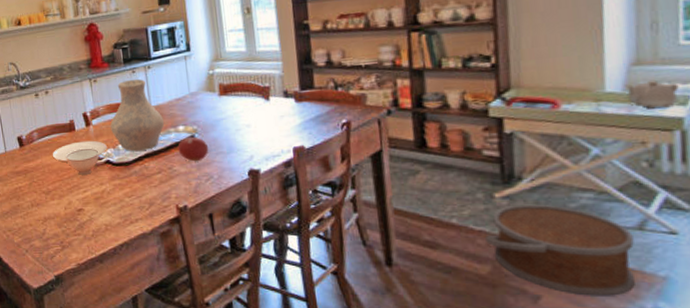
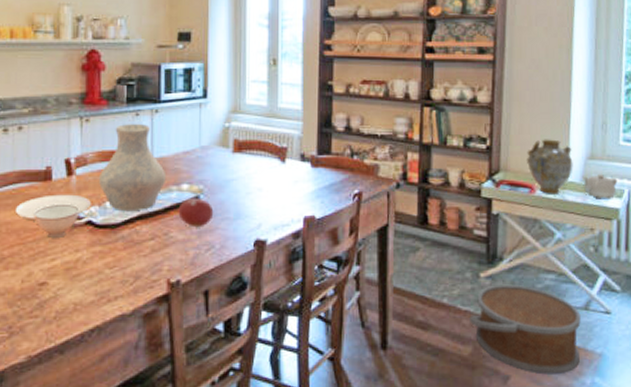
ceramic jug: none [545,48,612,108] -> present [527,139,573,194]

